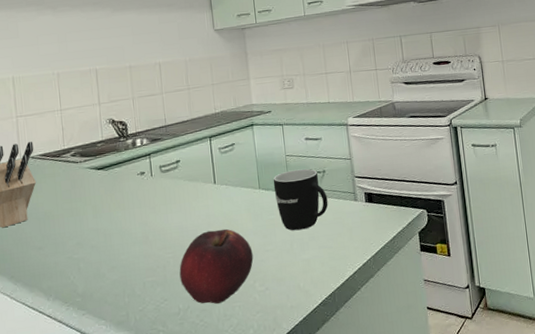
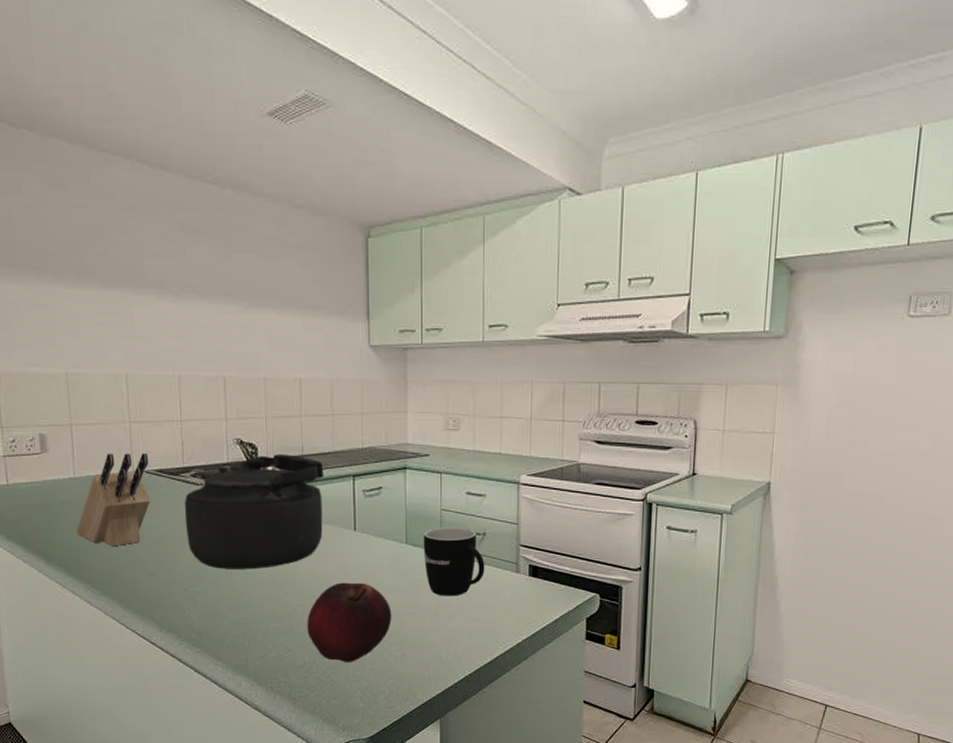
kettle: none [65,126,188,235] -> present [184,454,324,570]

